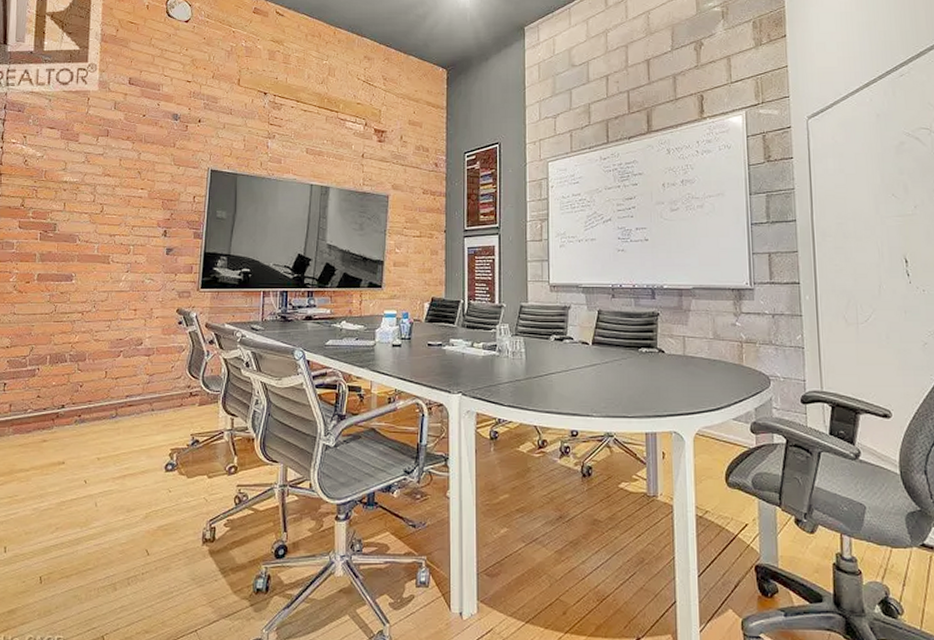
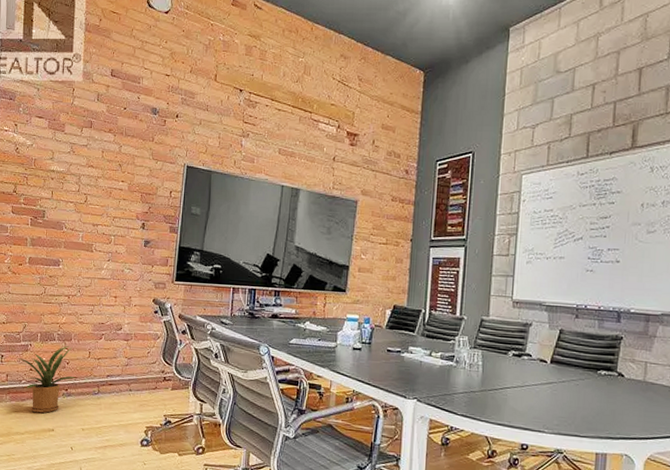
house plant: none [16,367,92,445] -> present [12,346,77,414]

